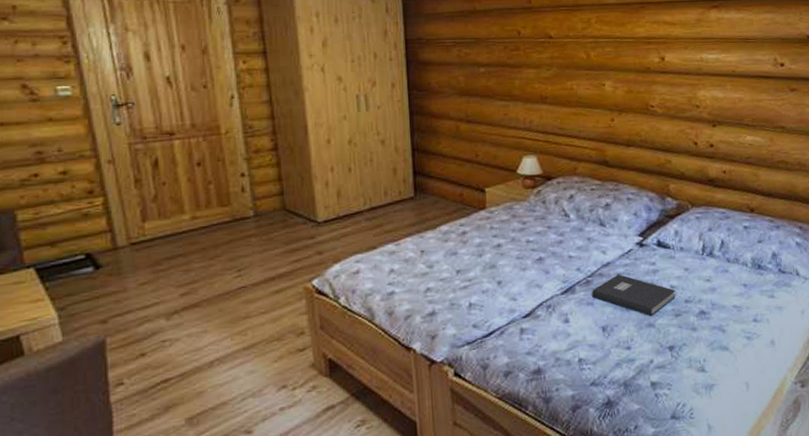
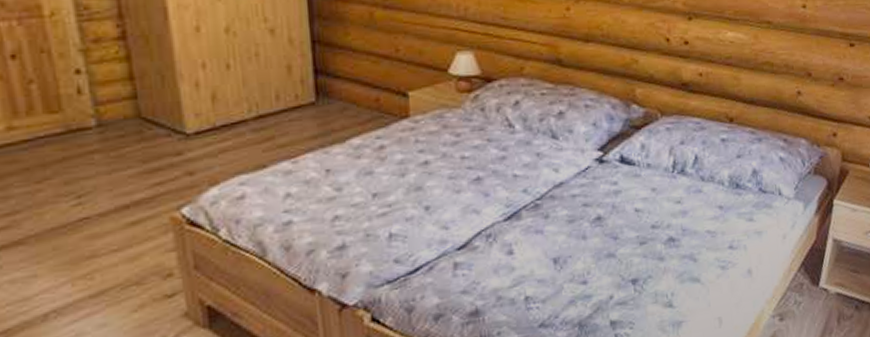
book: present [592,274,676,316] -> none [541,196,641,245]

